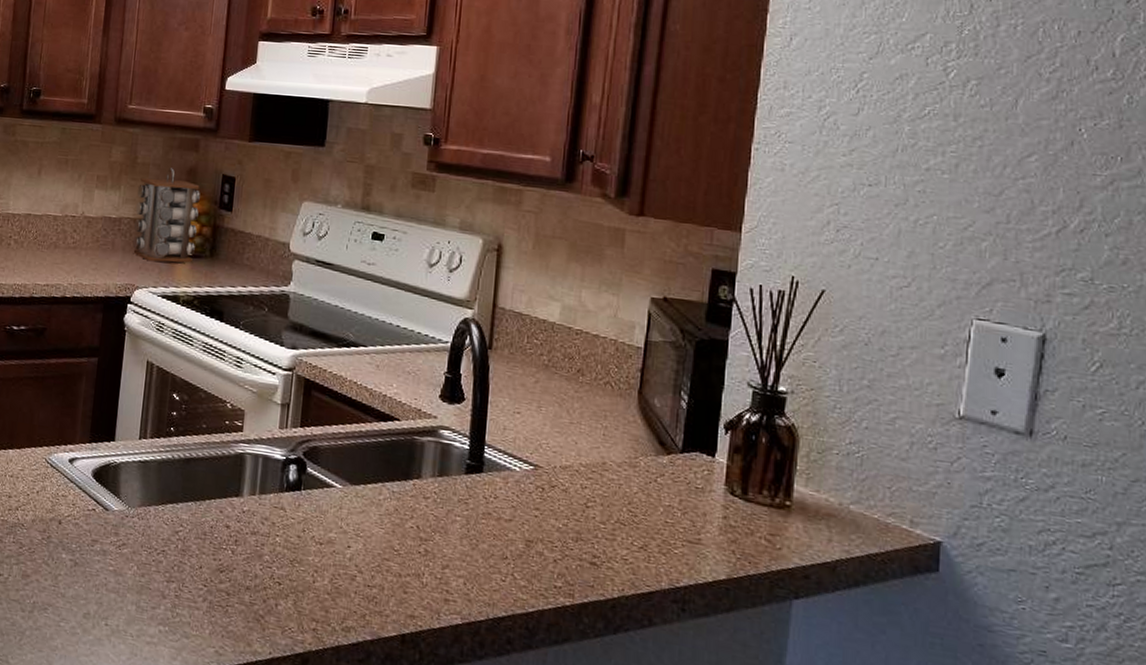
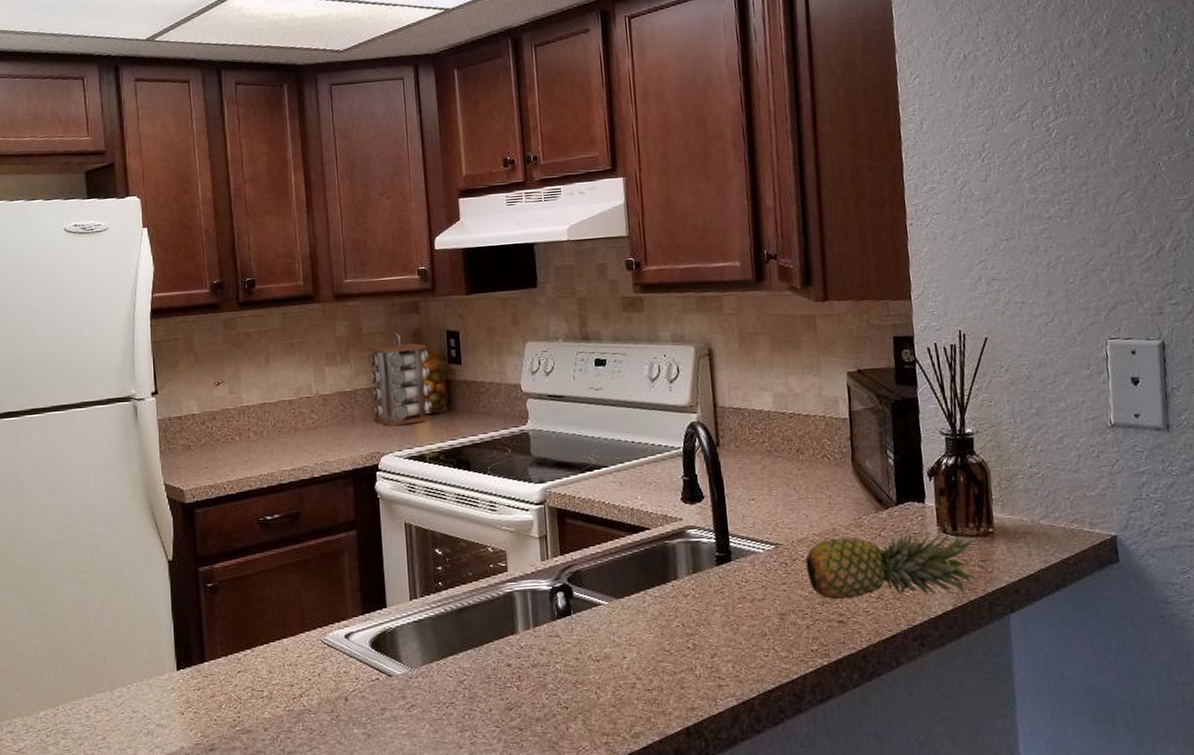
fruit: none [565,473,769,567] -> present [805,529,977,600]

